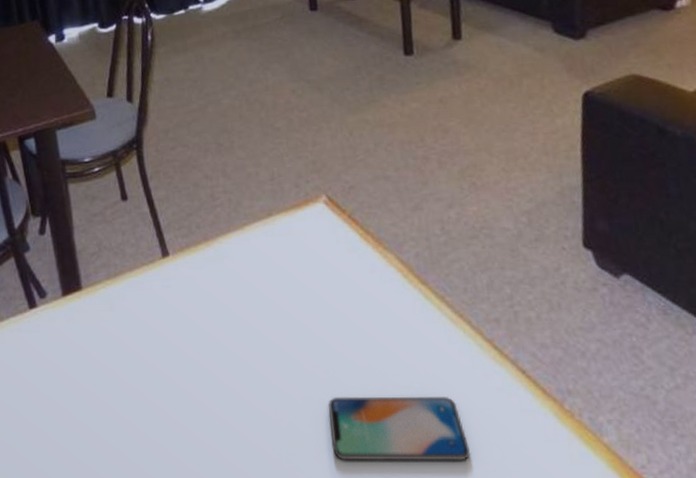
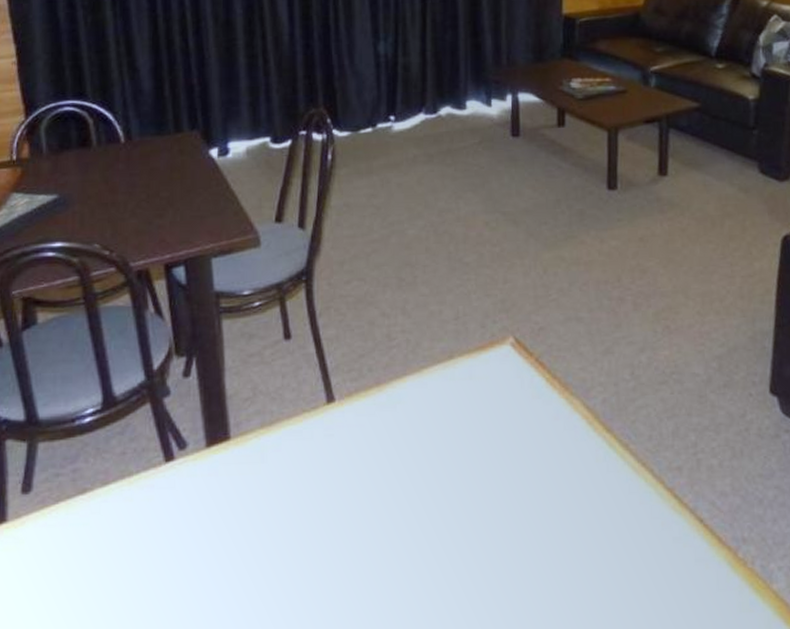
smartphone: present [328,396,471,461] -> none [499,548,643,618]

